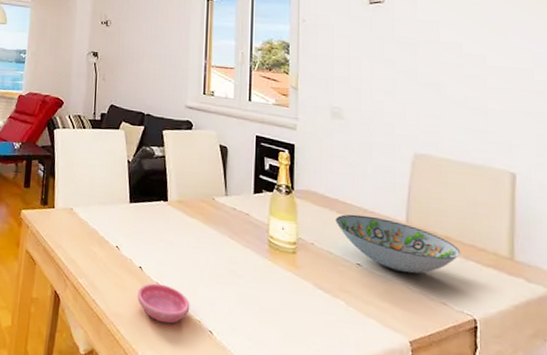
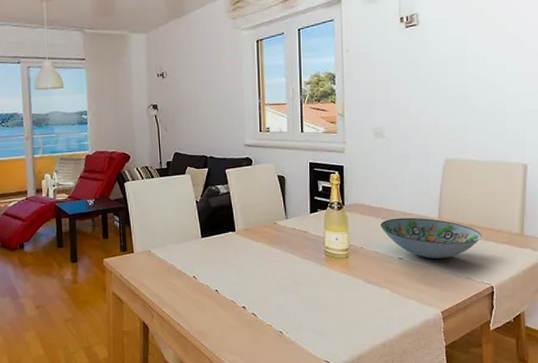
saucer: present [137,283,190,324] -> none [216,301,262,332]

